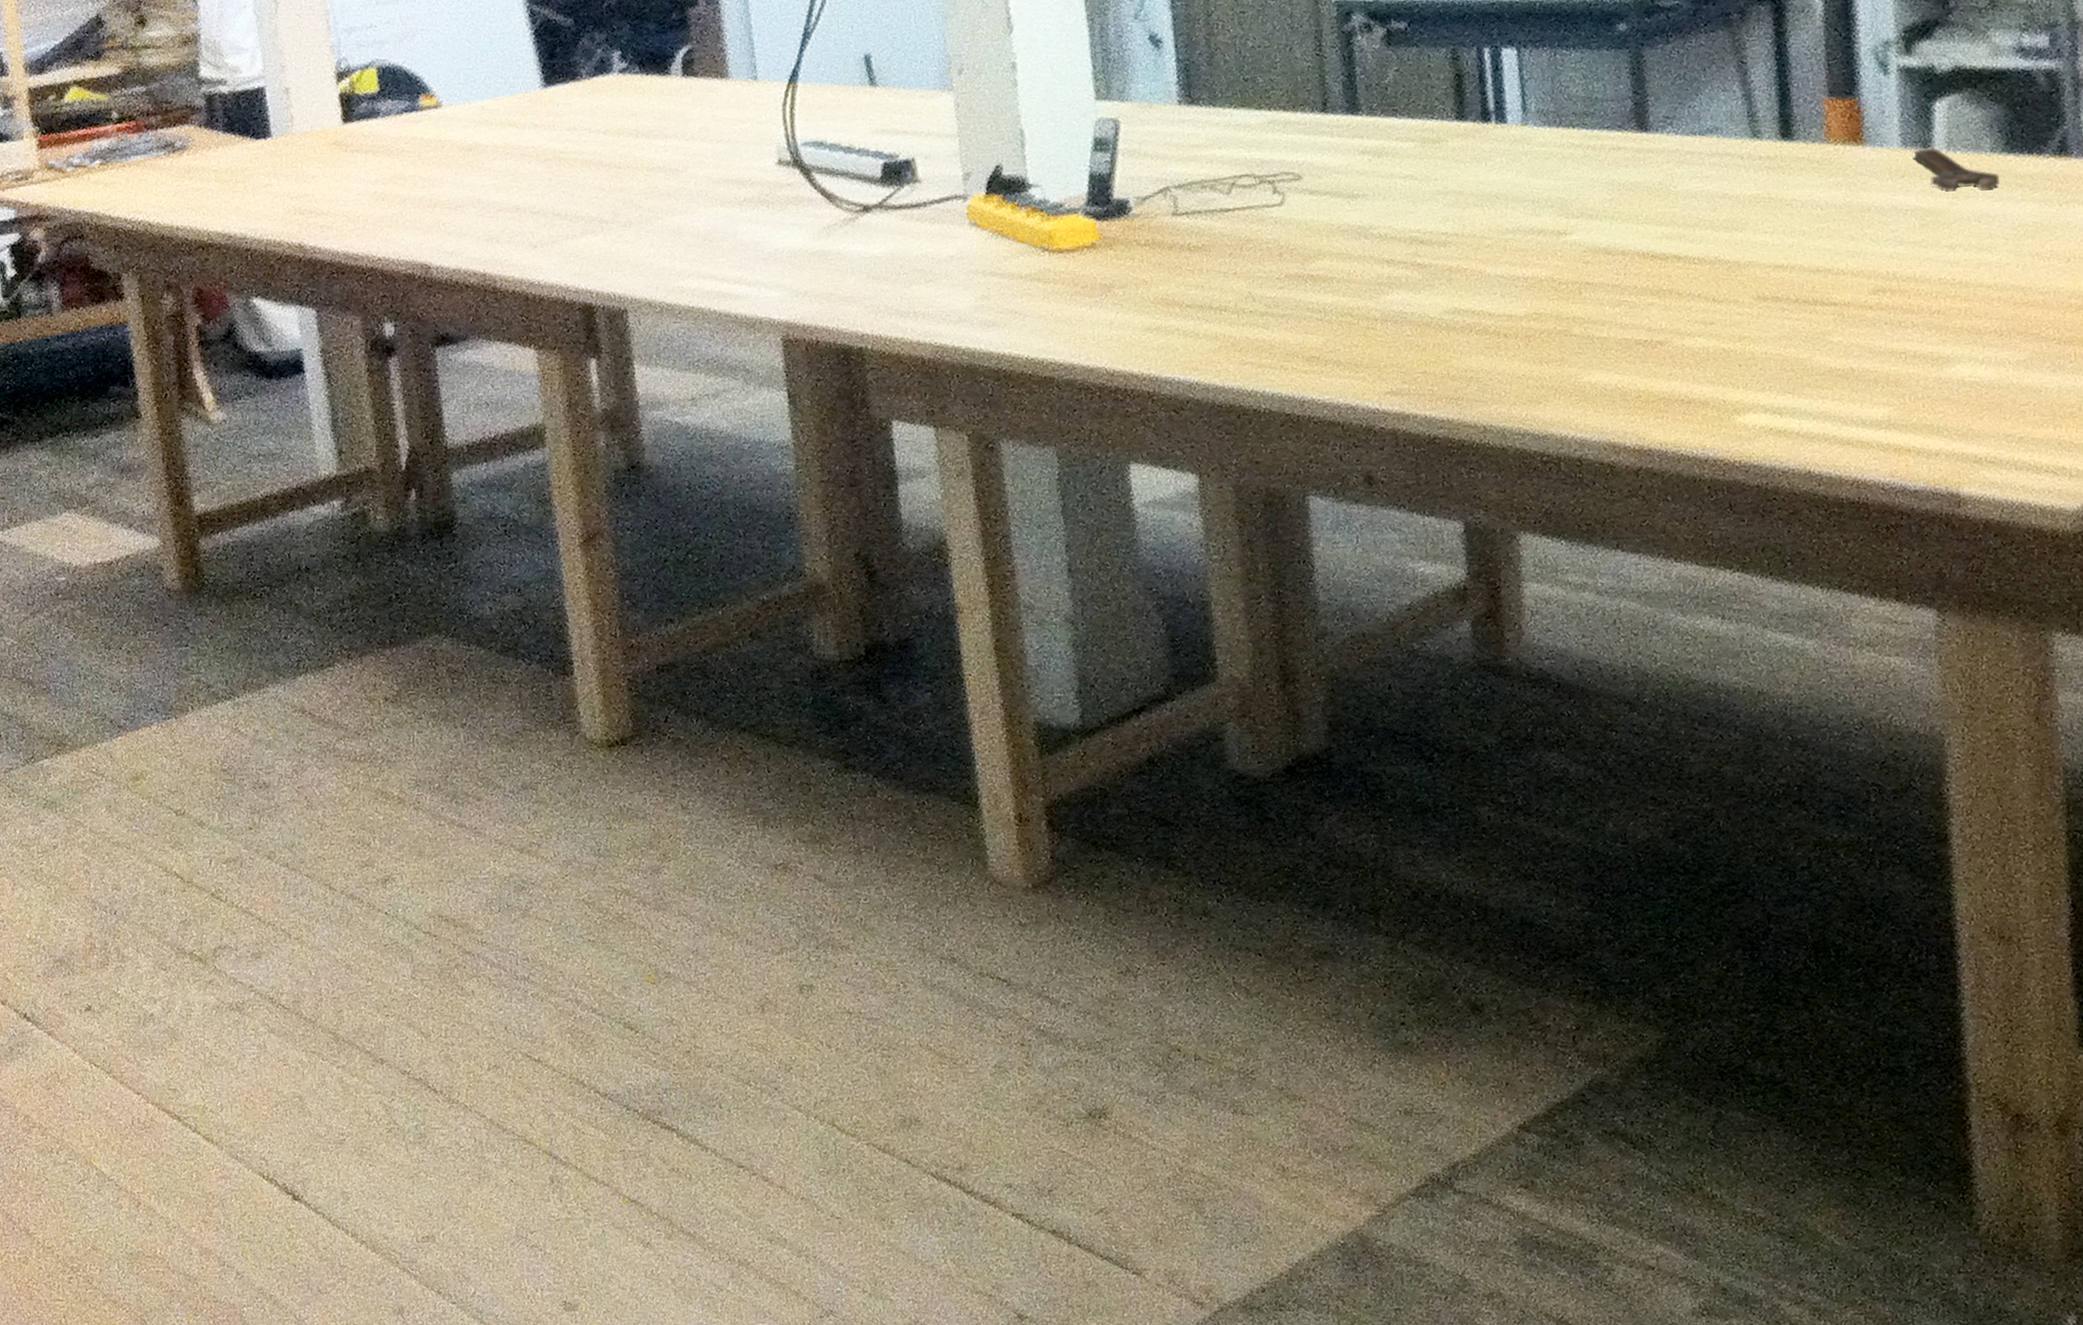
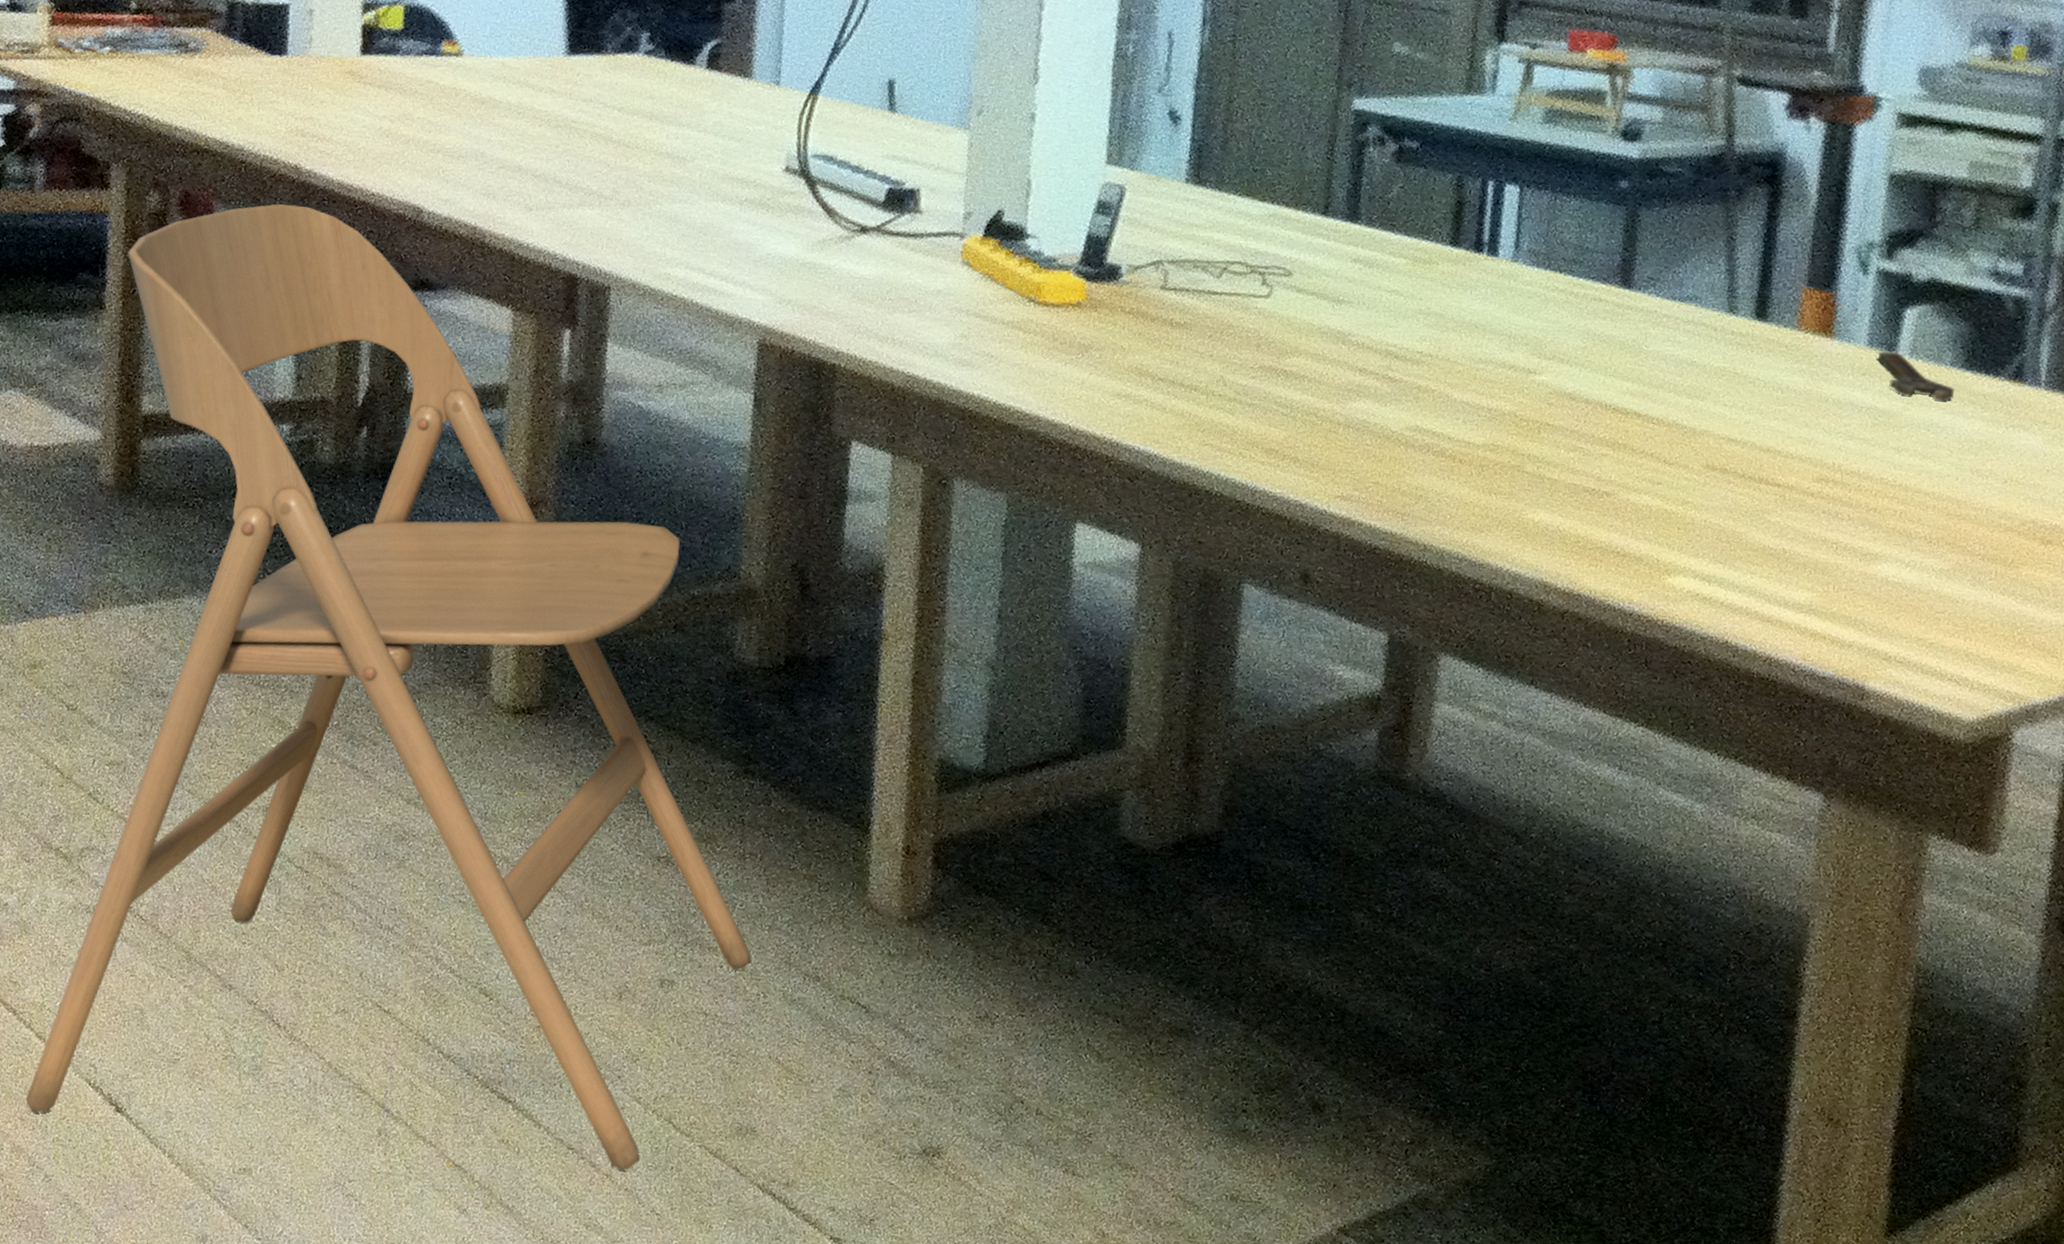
folding chair: none [153,282,886,1214] -> present [26,204,752,1170]

